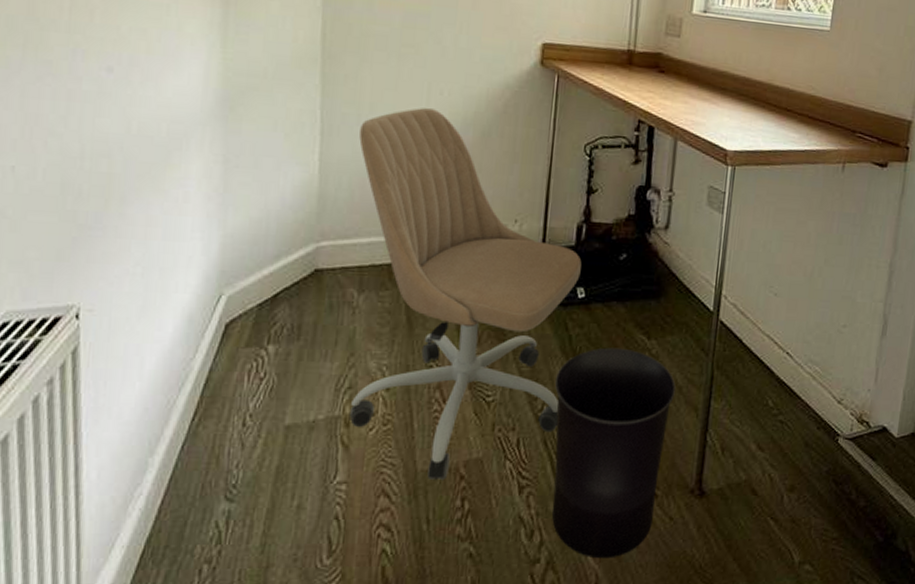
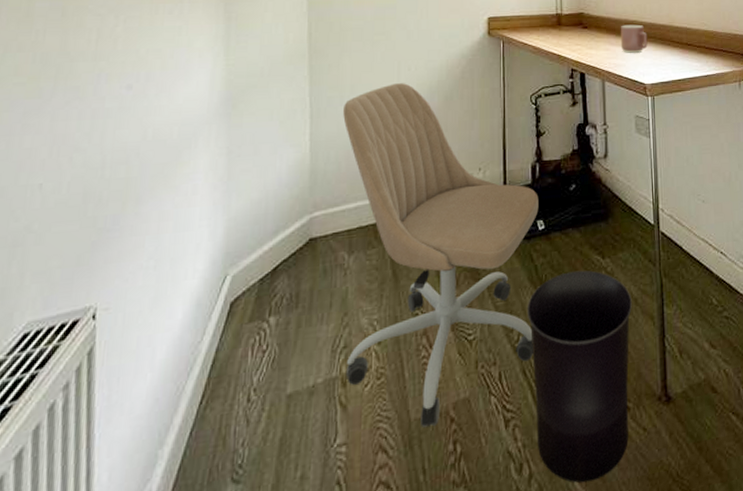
mug: none [702,75,739,112] -> present [620,24,648,53]

